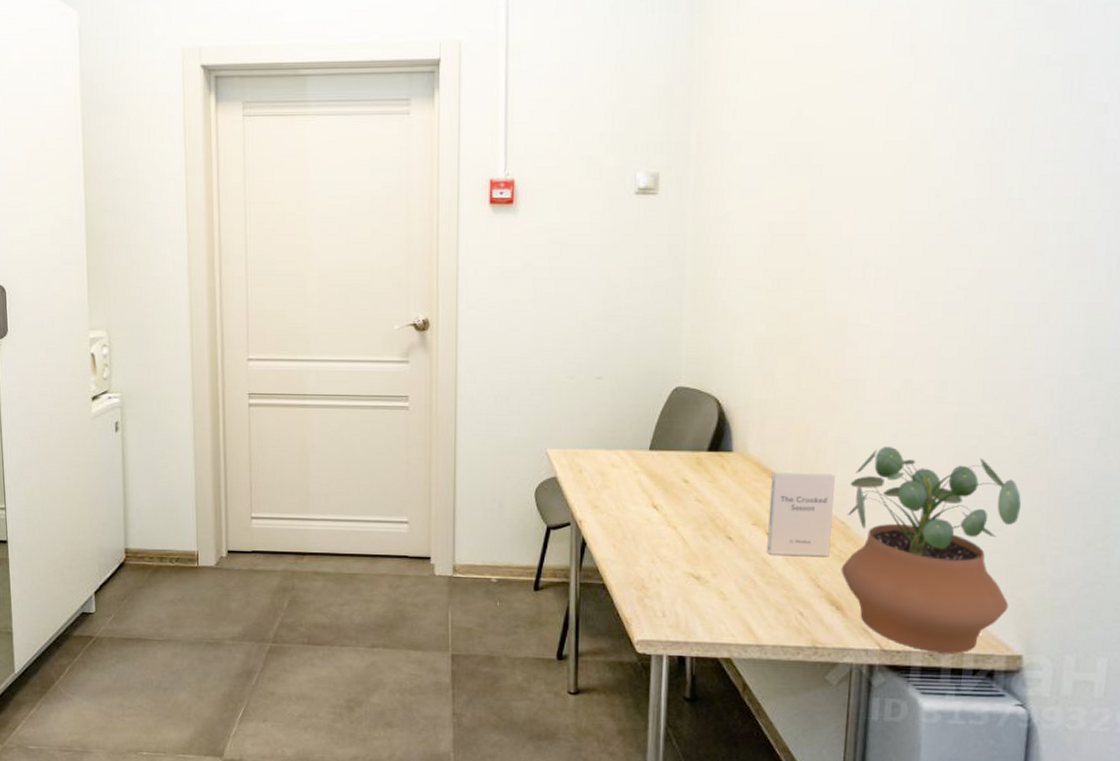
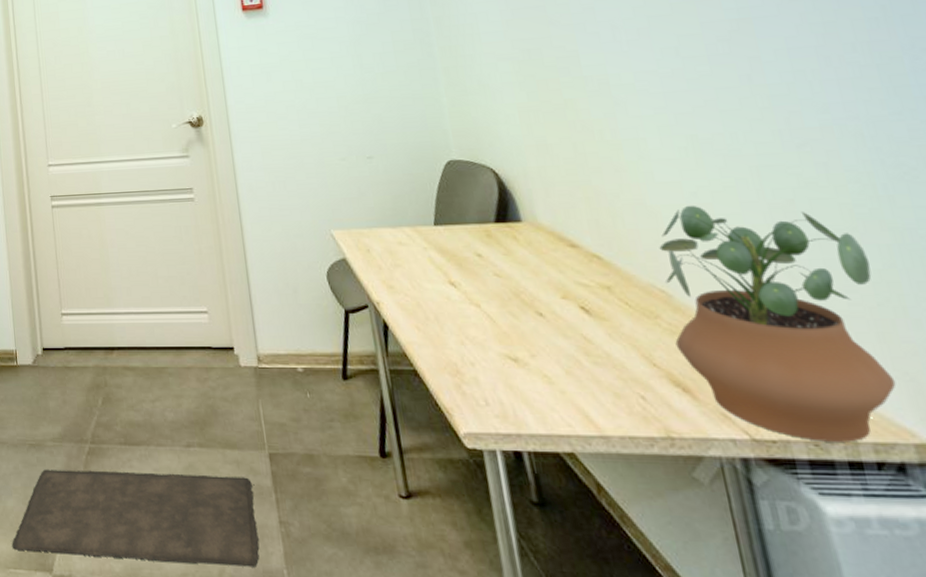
doormat: none [182,665,432,752] -> present [12,468,260,569]
book: present [767,472,835,556] -> none [569,238,658,330]

